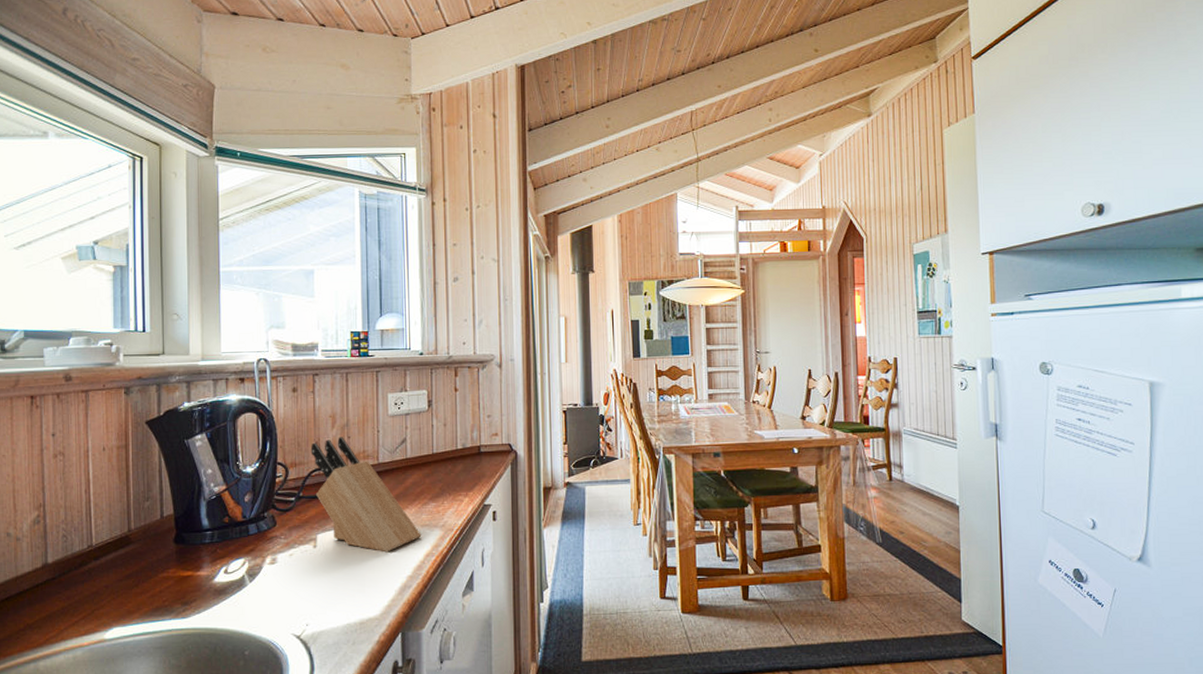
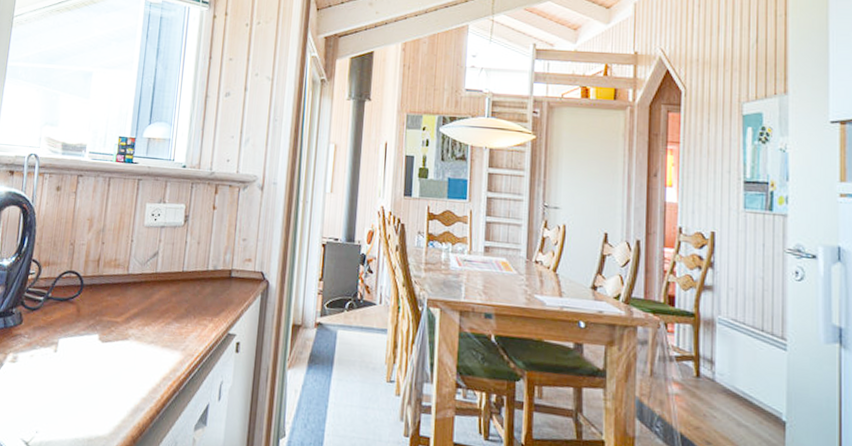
knife block: present [310,437,422,553] -> none [64,241,161,369]

